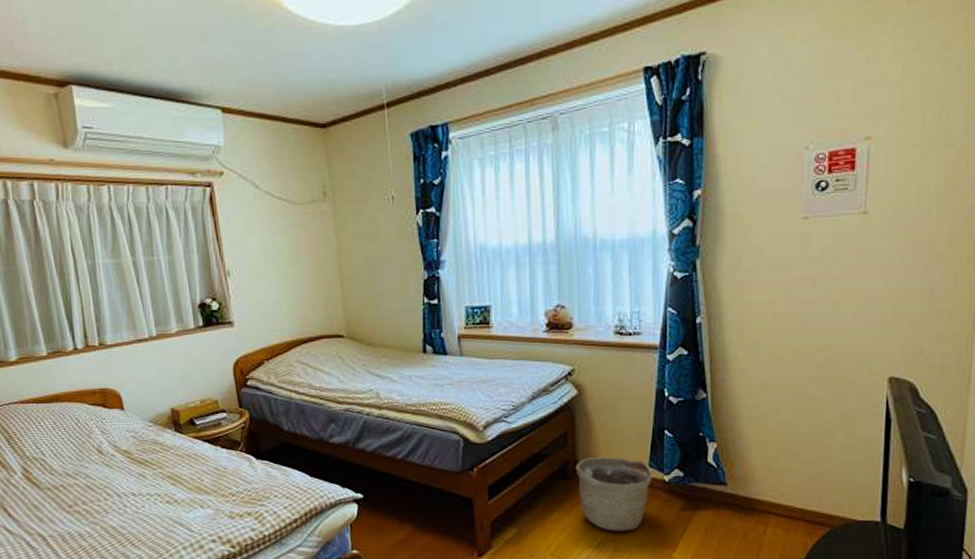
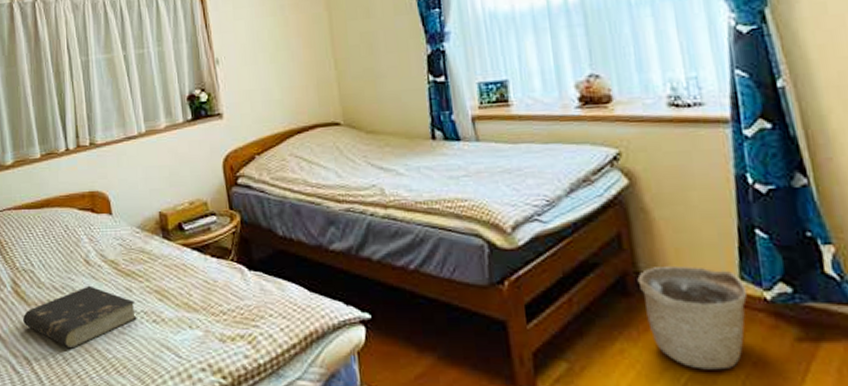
book: none [36,472,151,526] -> present [23,285,137,349]

